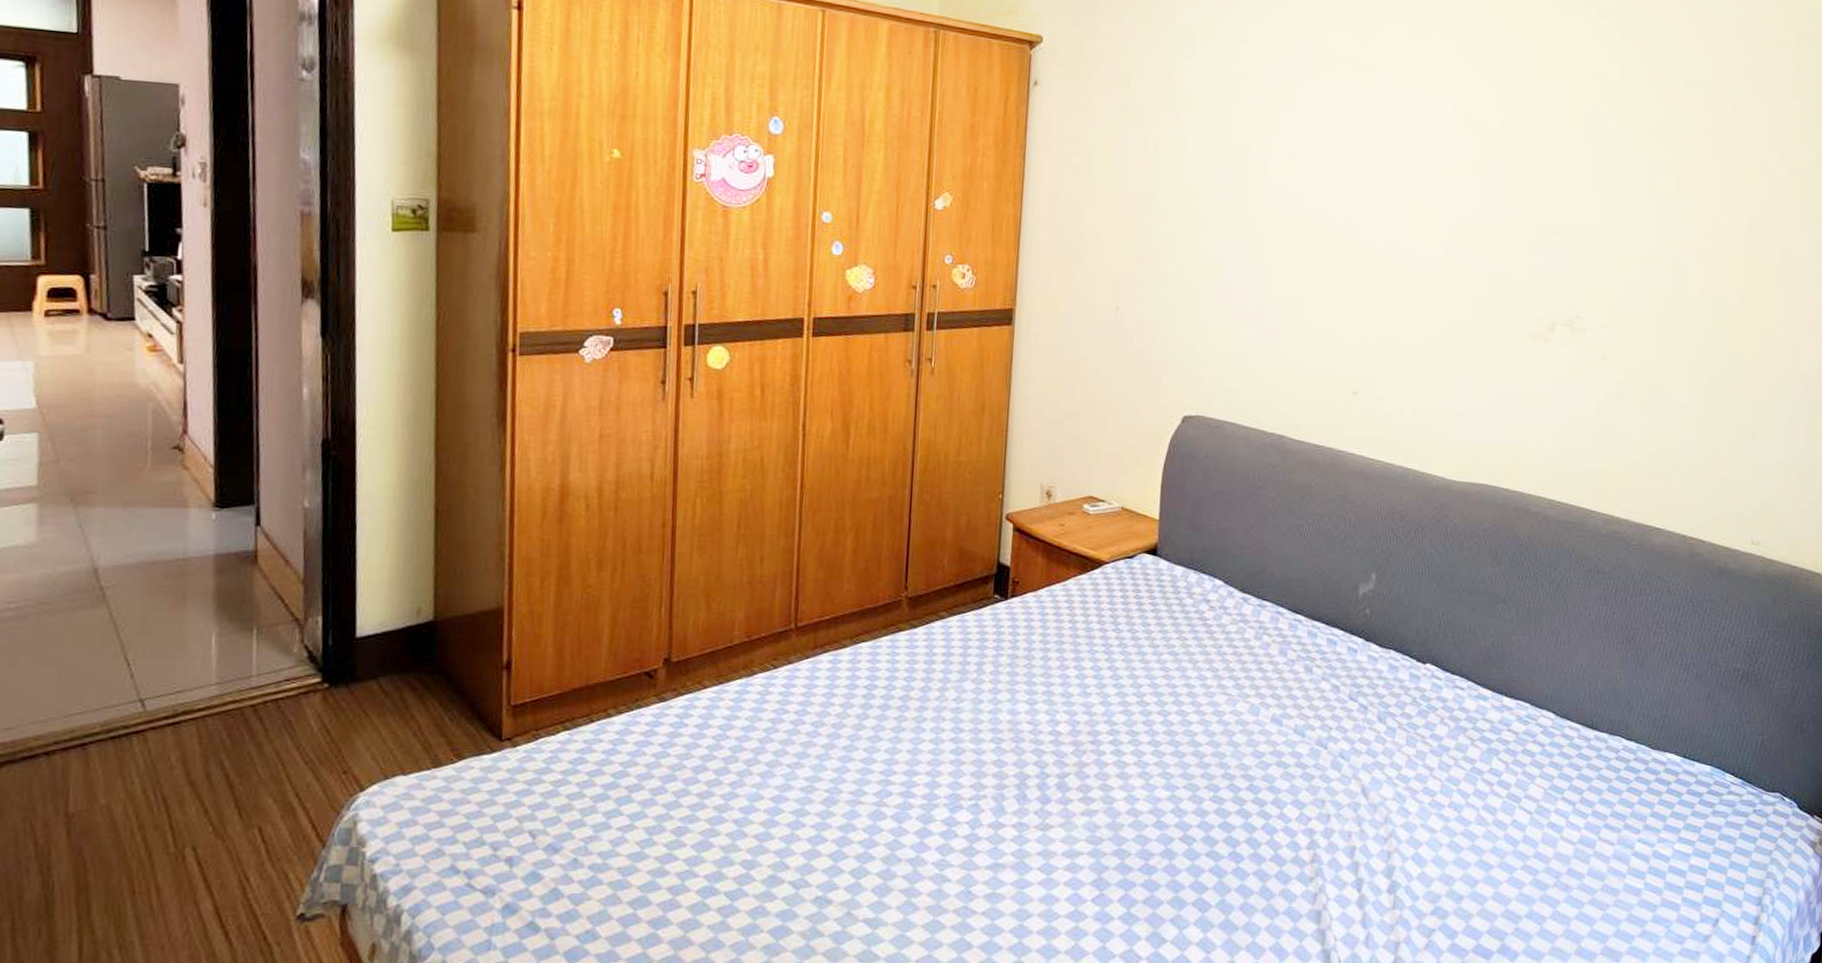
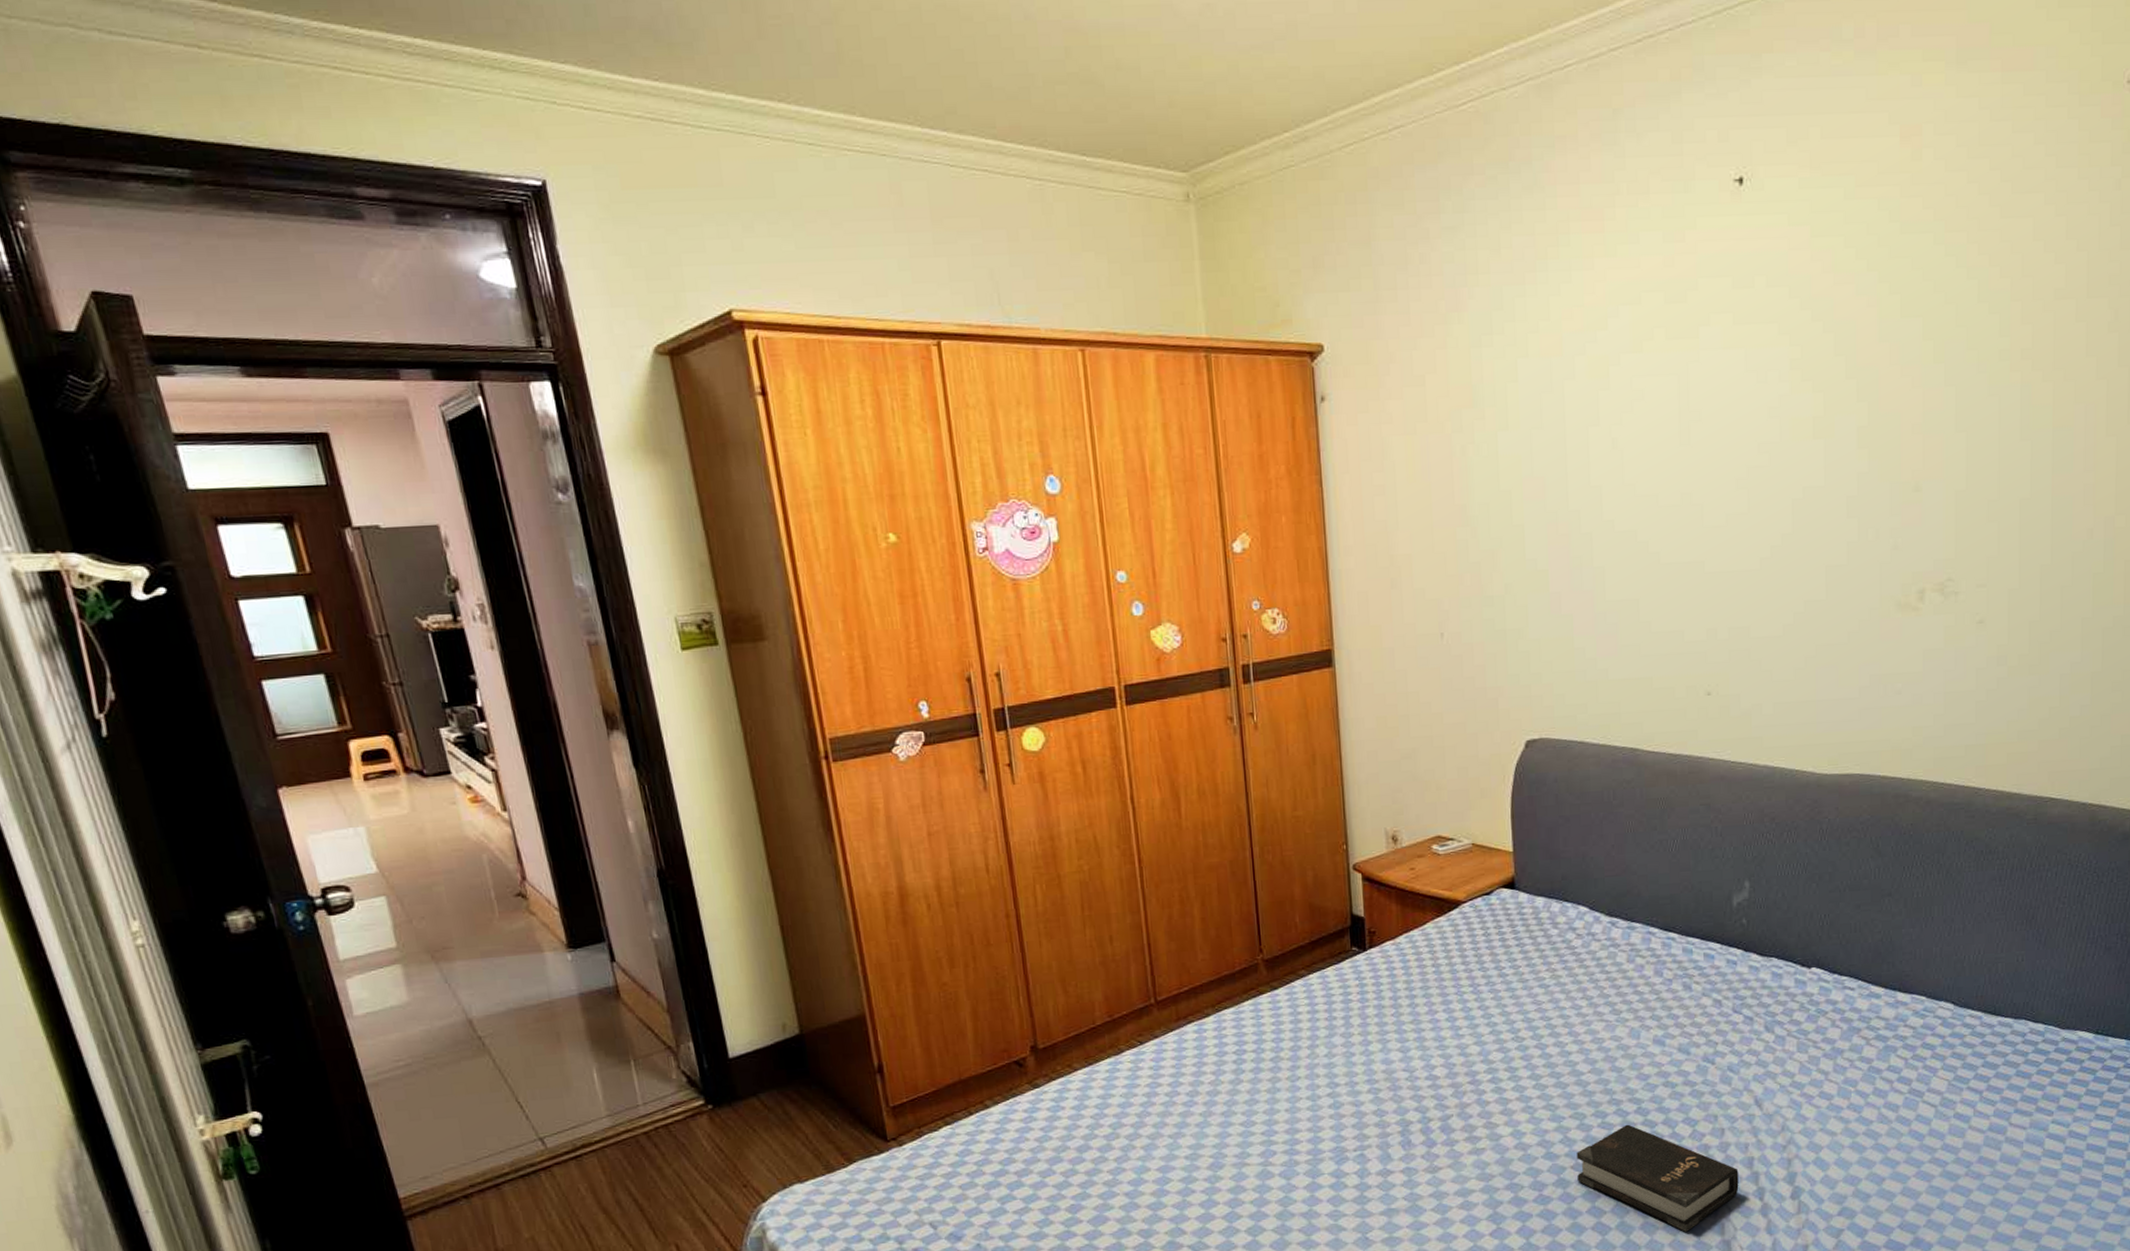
hardback book: none [1184,800,1340,917] -> present [1576,1124,1739,1232]

